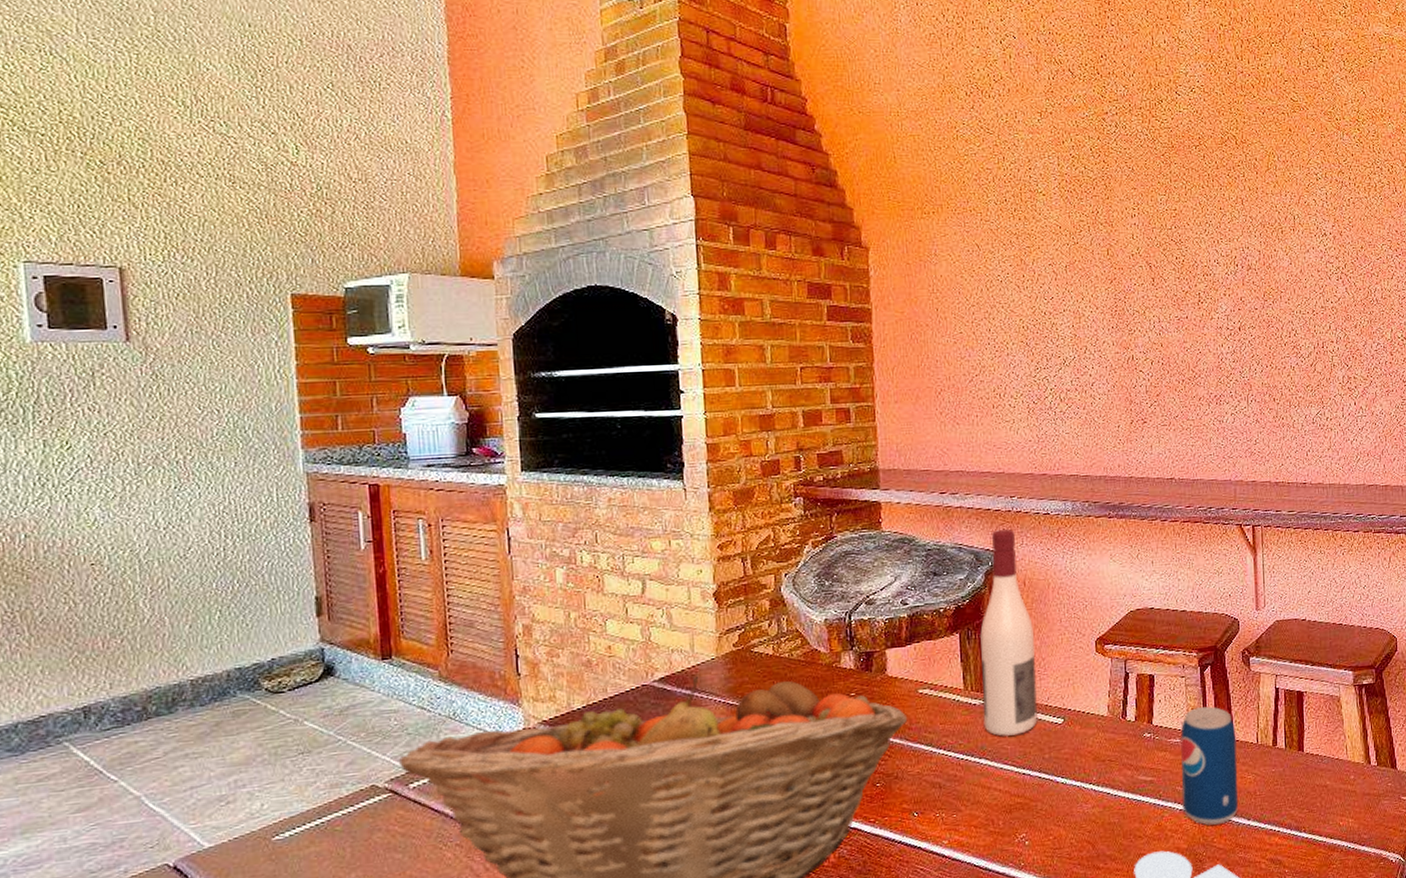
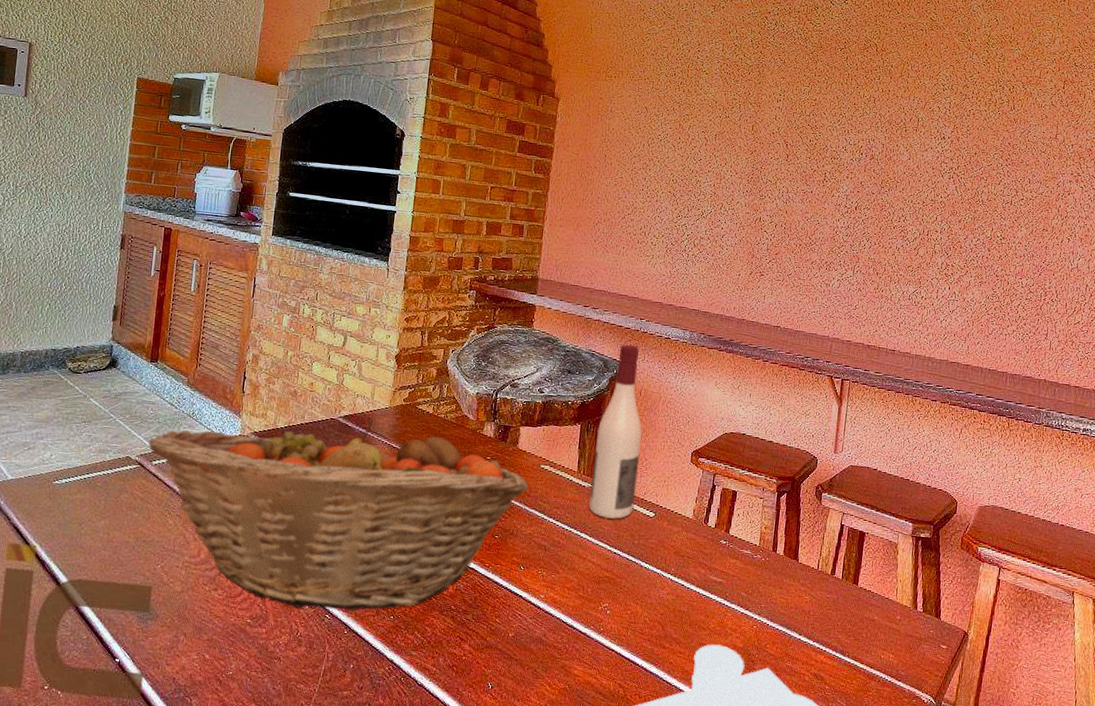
beverage can: present [1180,706,1238,826] -> none [744,526,800,633]

